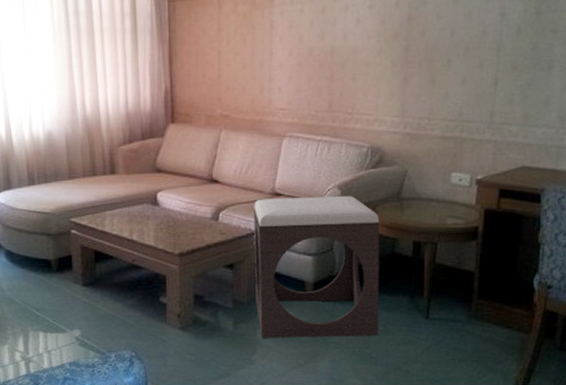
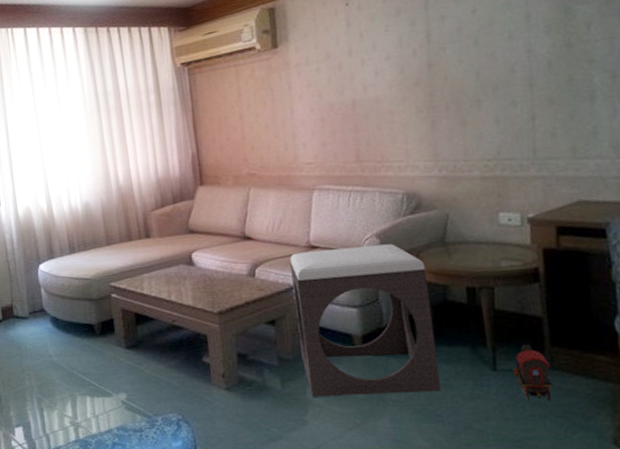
toy train: none [442,295,474,347] -> present [513,342,552,401]

